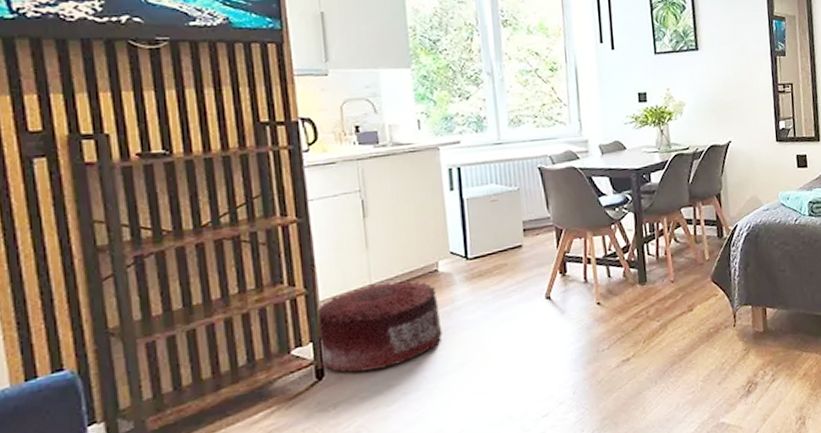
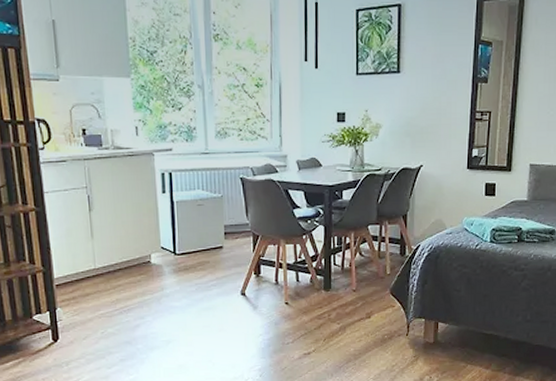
pouf: present [315,281,443,373] -> none [51,268,153,339]

